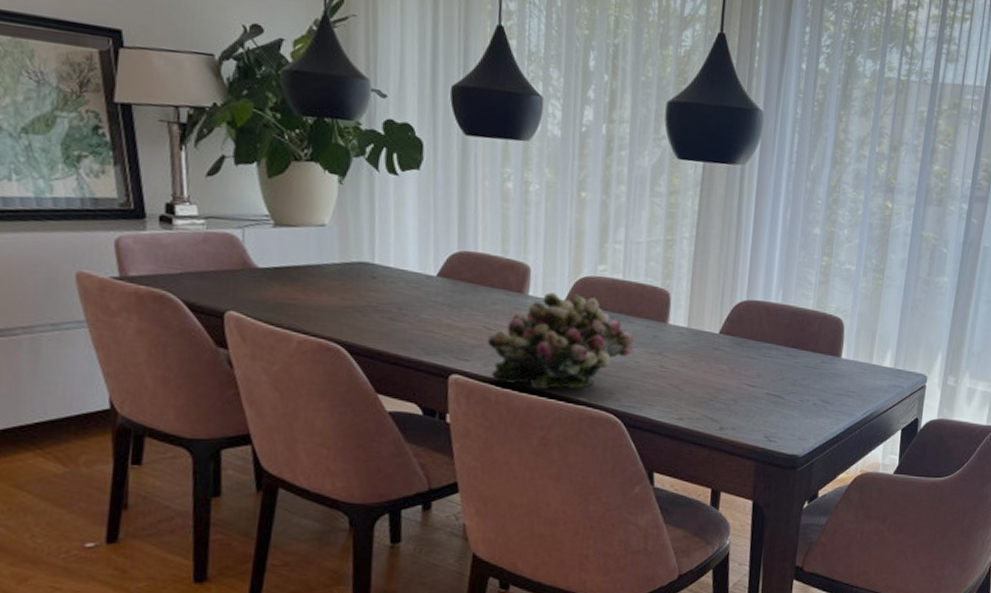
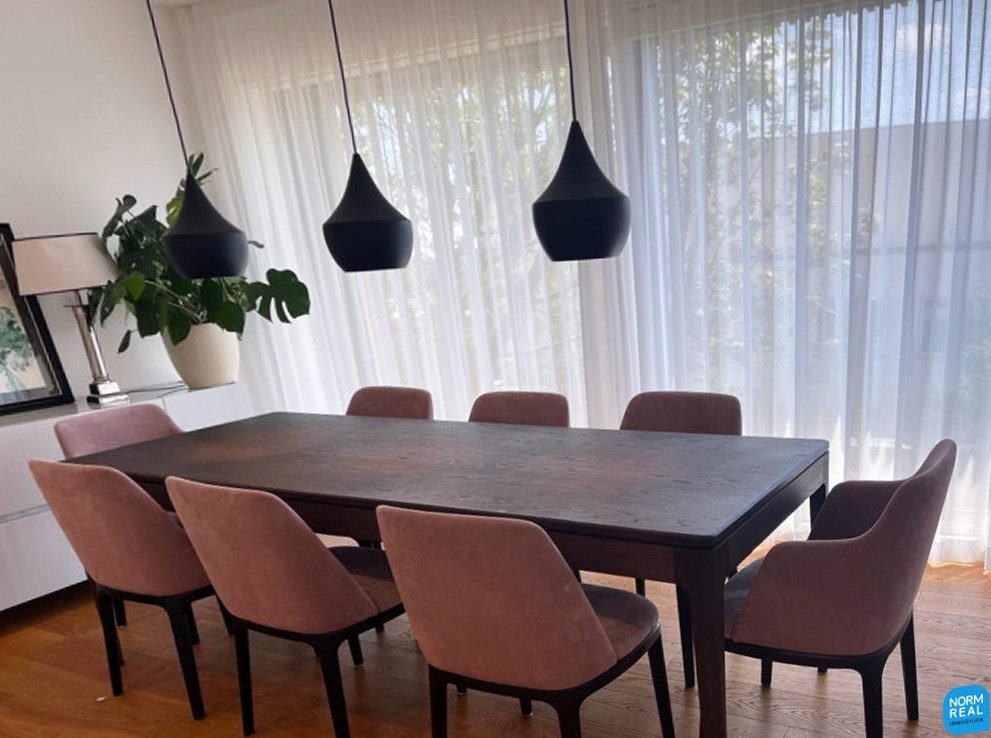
flower arrangement: present [488,292,634,389] -> none [404,411,542,508]

